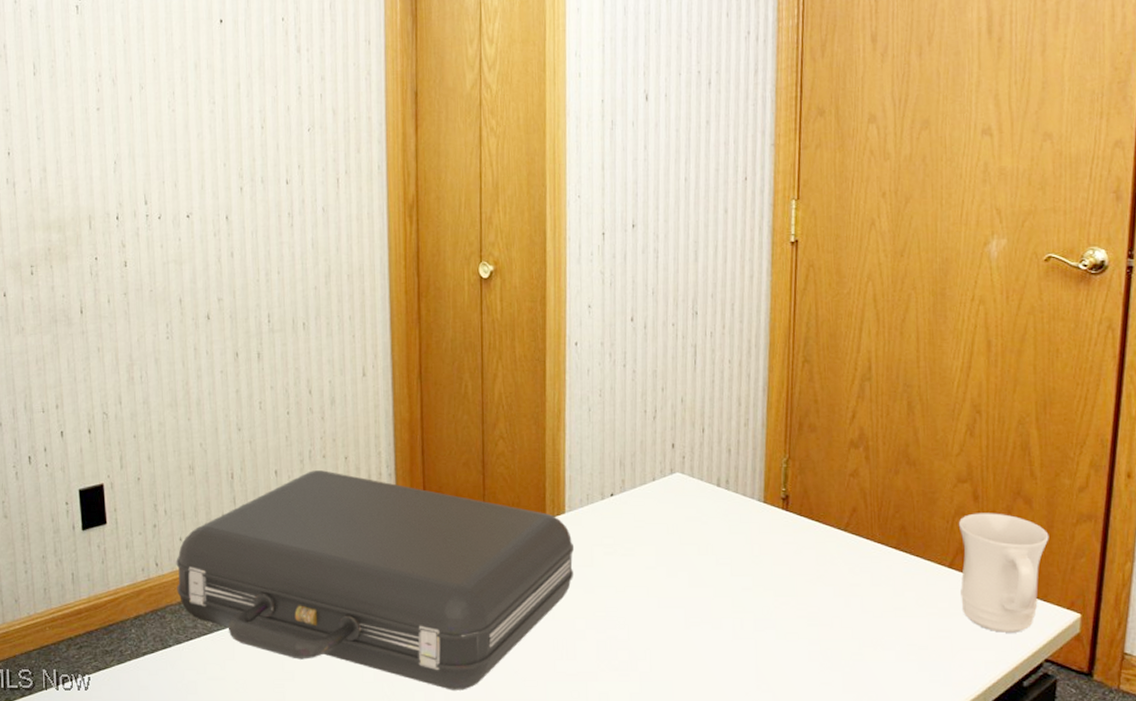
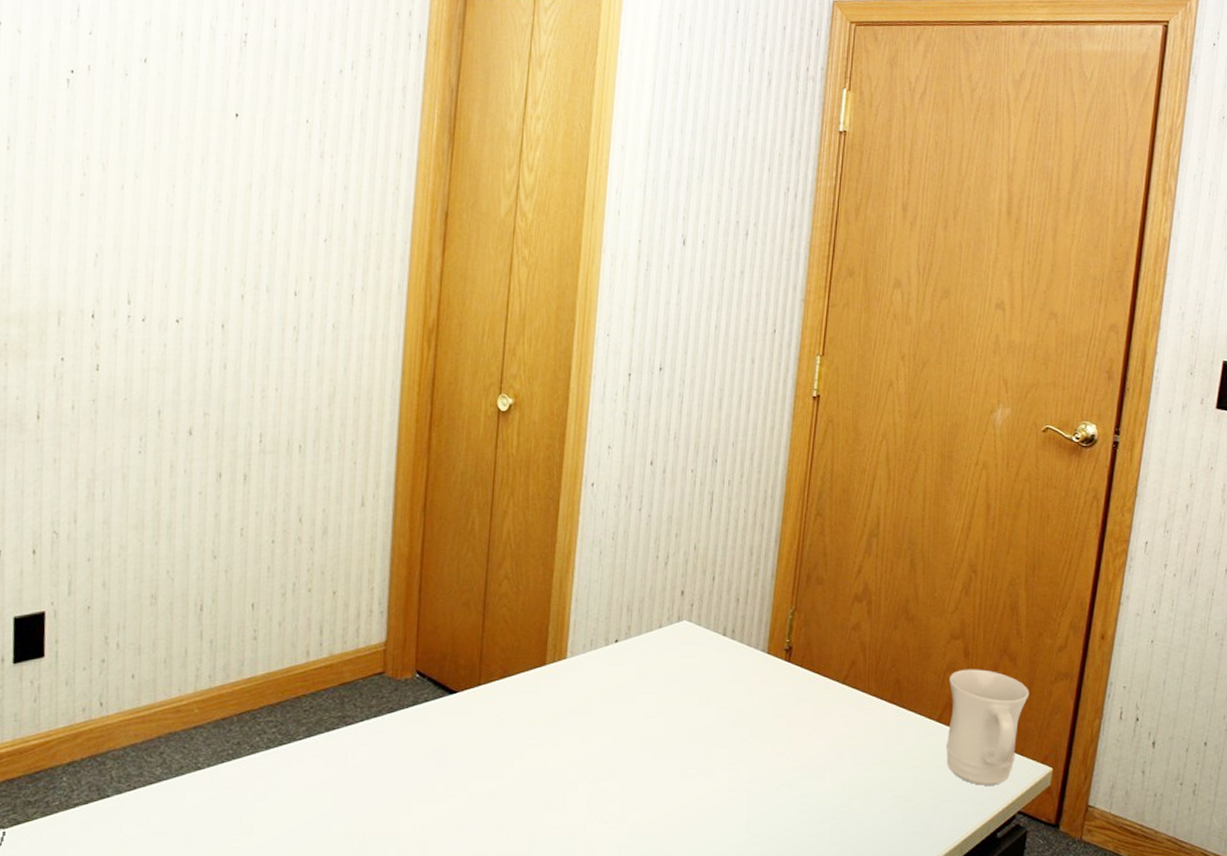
briefcase: present [176,470,574,690] -> none [122,605,572,845]

